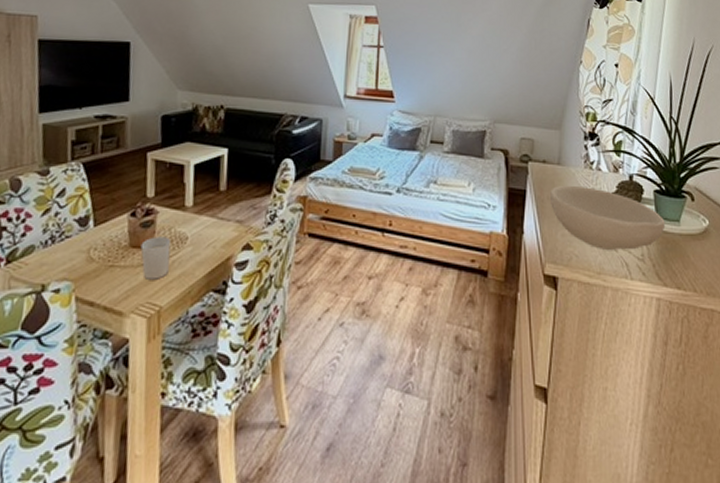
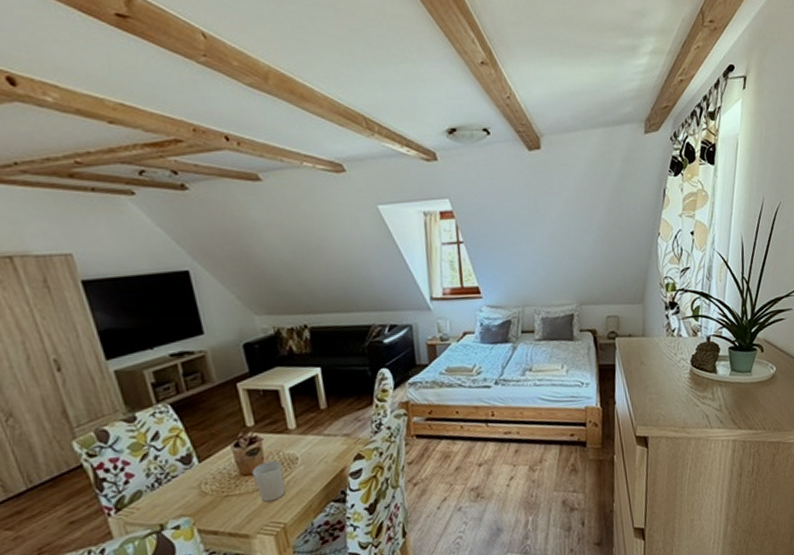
bowl: present [550,185,666,251] -> none [637,353,739,407]

